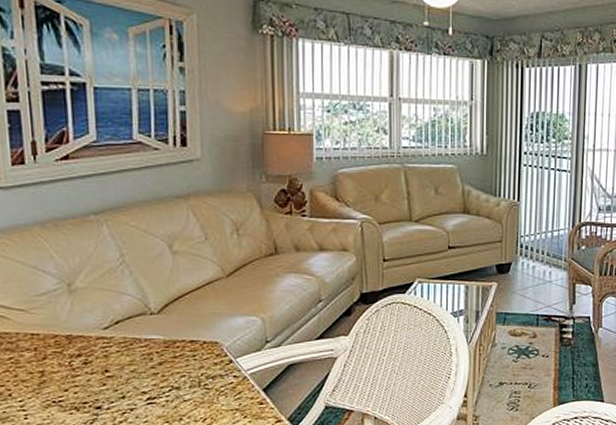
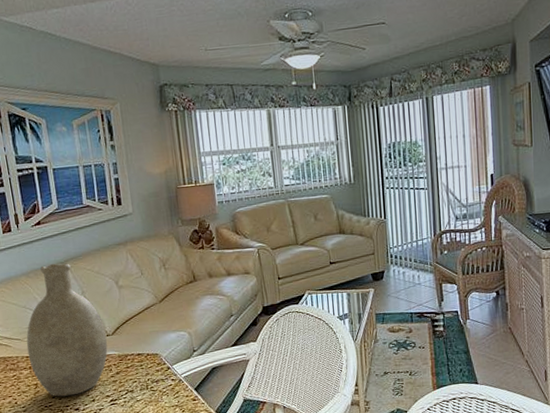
decorative vase: none [33,213,150,390] -> present [26,262,108,397]

